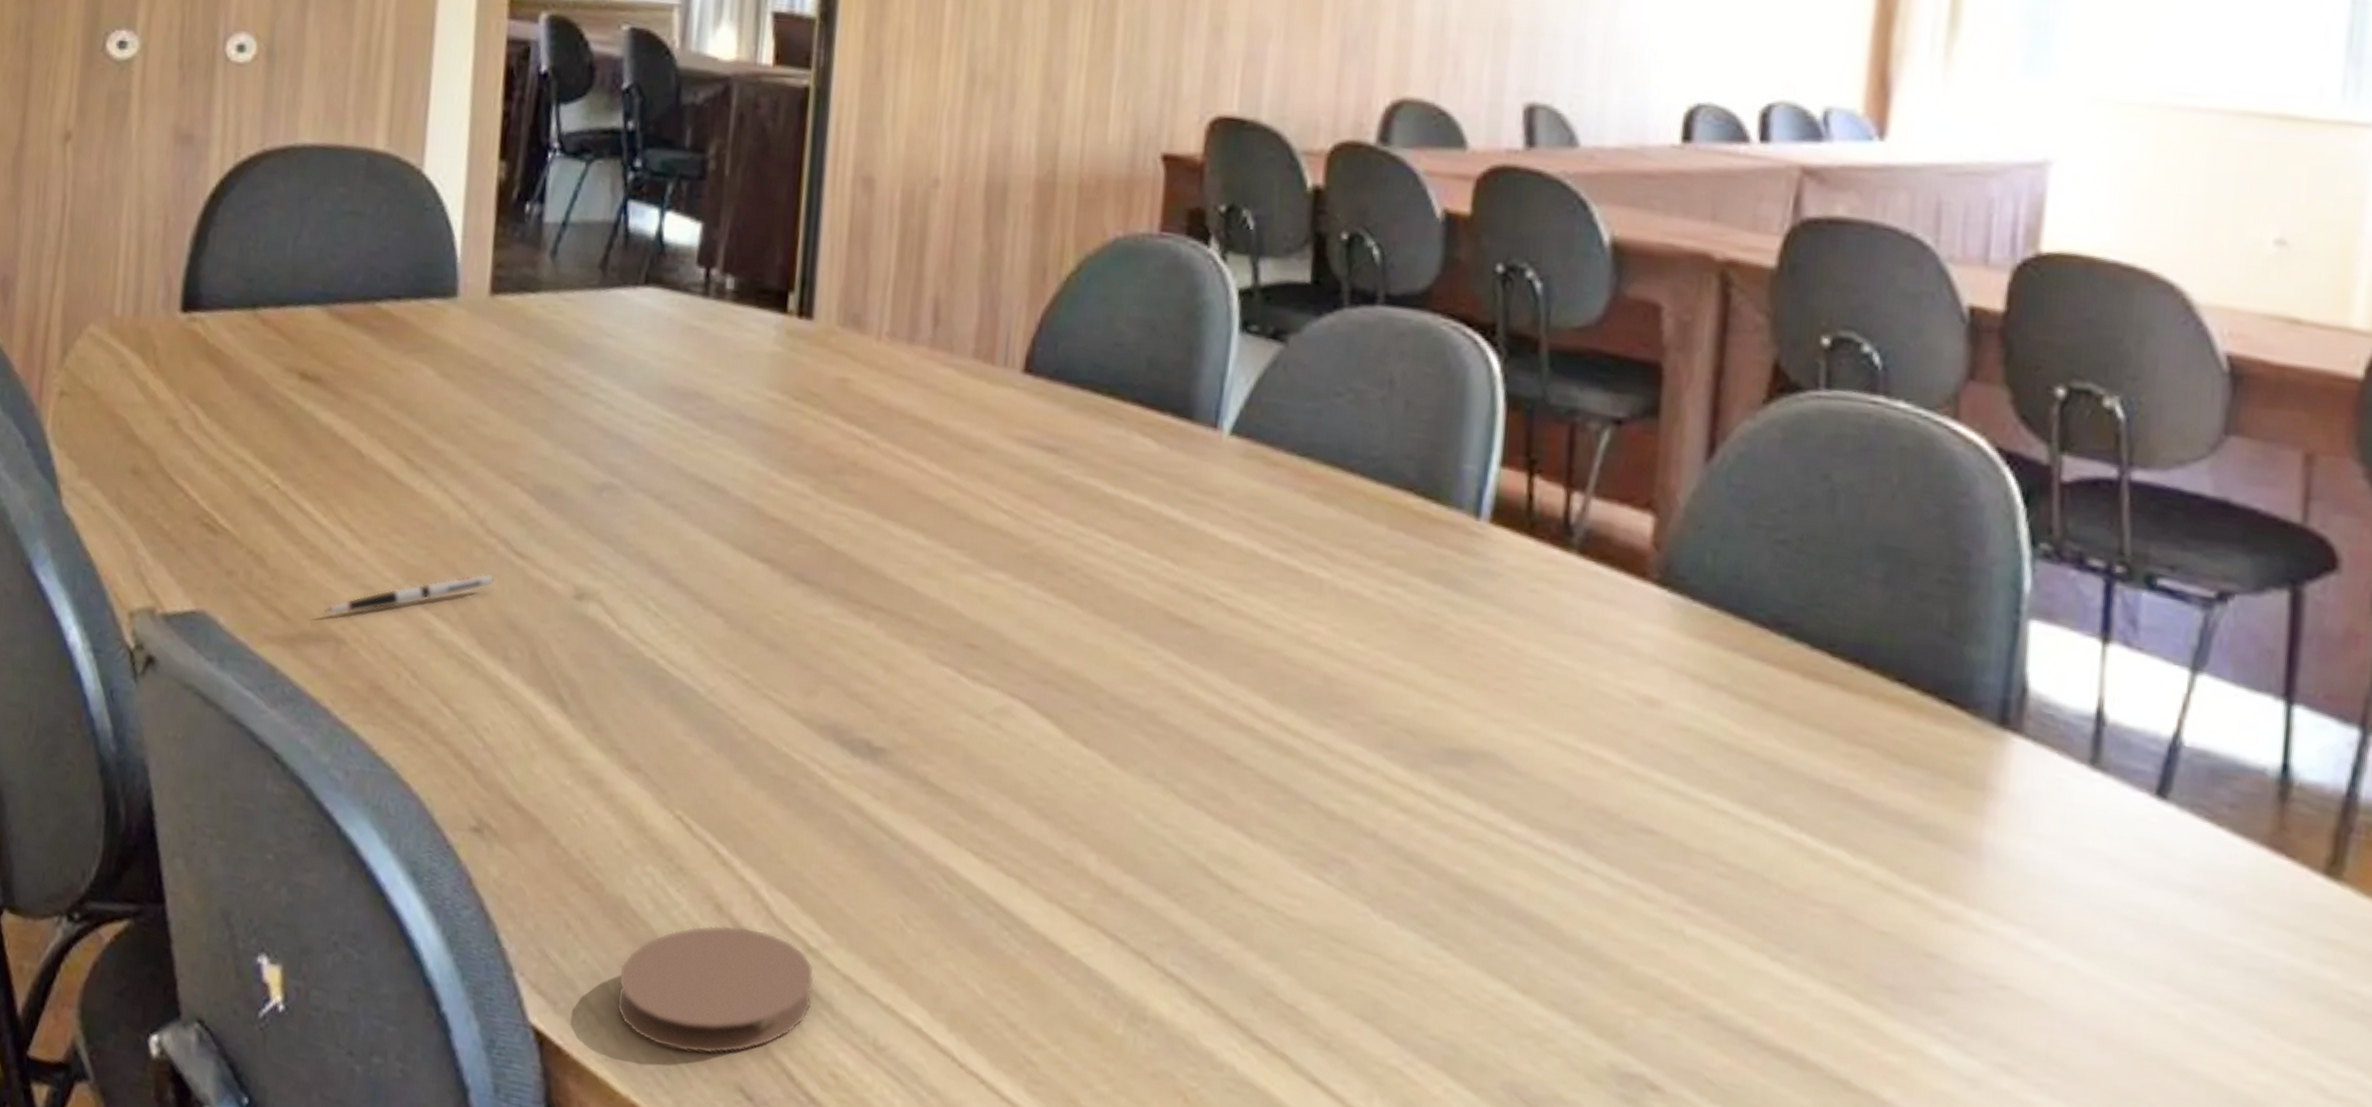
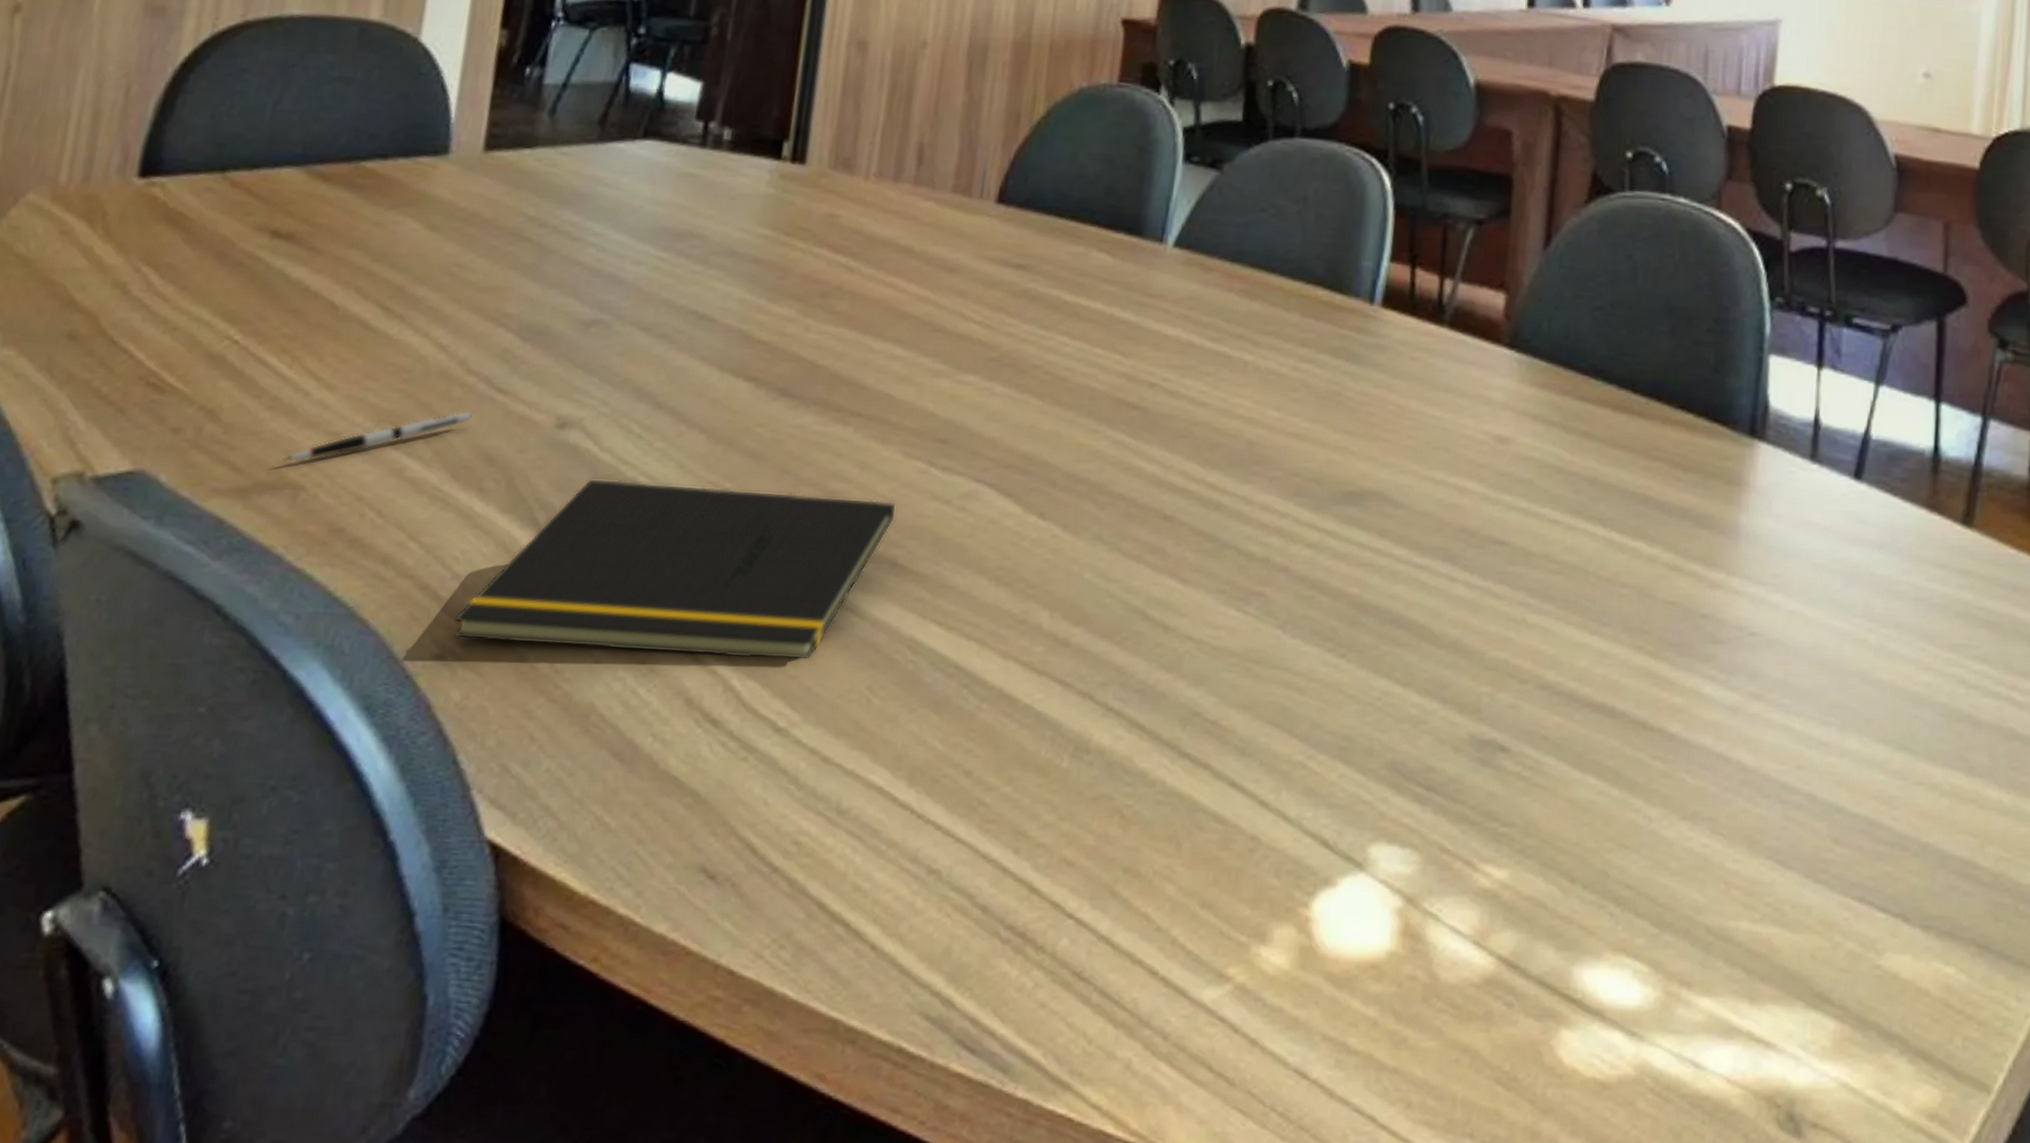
notepad: none [488,656,925,877] -> present [454,478,897,661]
coaster: present [616,924,815,1055] -> none [578,716,782,843]

